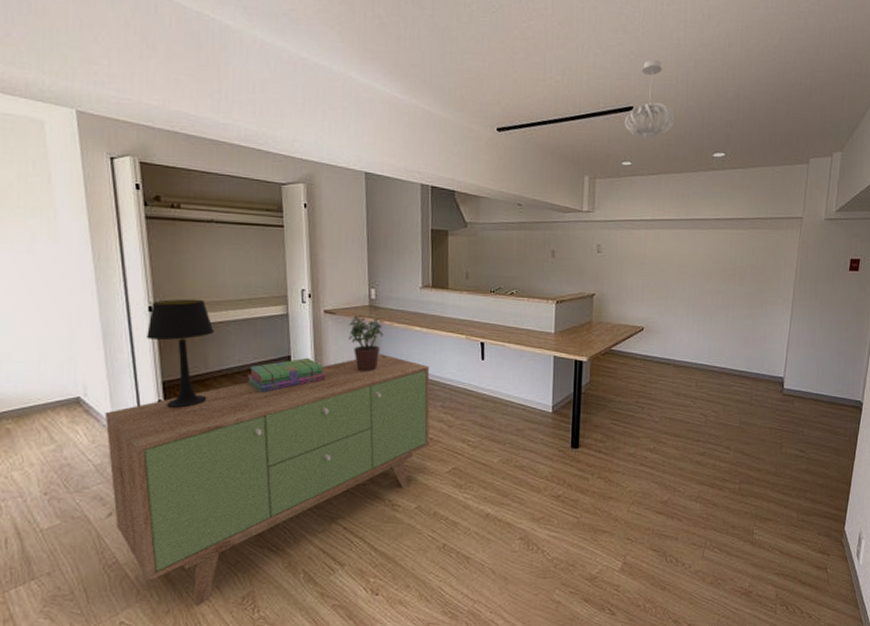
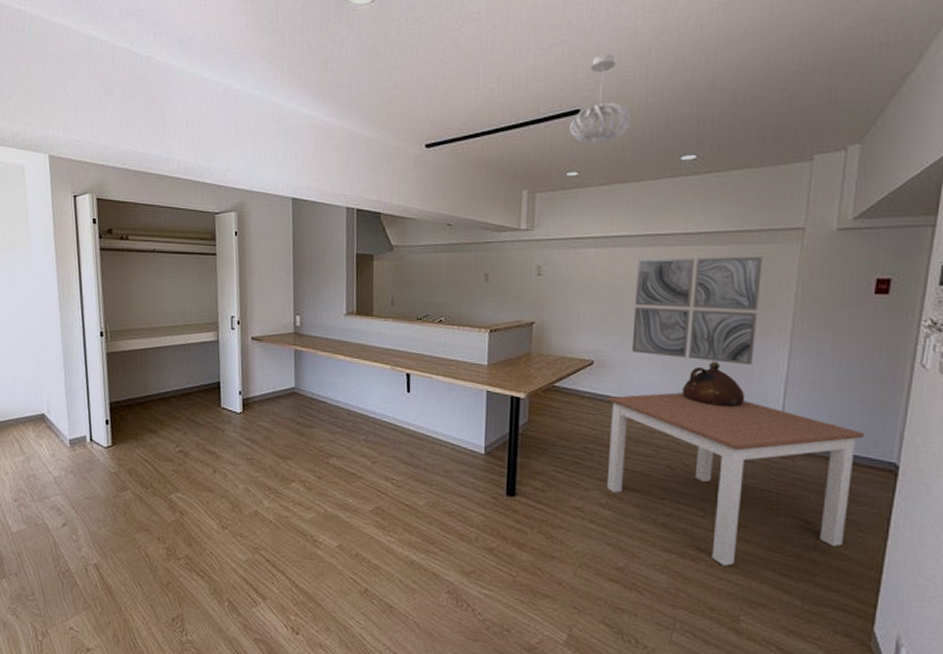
sideboard: present [105,354,430,604] -> none [63,382,353,620]
table lamp: present [145,299,215,408] -> none [97,325,154,429]
stack of books: present [248,357,326,392] -> none [182,384,252,417]
potted plant: present [348,315,384,372] -> none [274,342,309,401]
dining table: none [654,352,841,491] -> present [606,392,864,566]
wall art: none [674,239,773,329] -> present [631,256,762,366]
ceramic jug: none [713,325,759,363] -> present [682,361,746,408]

